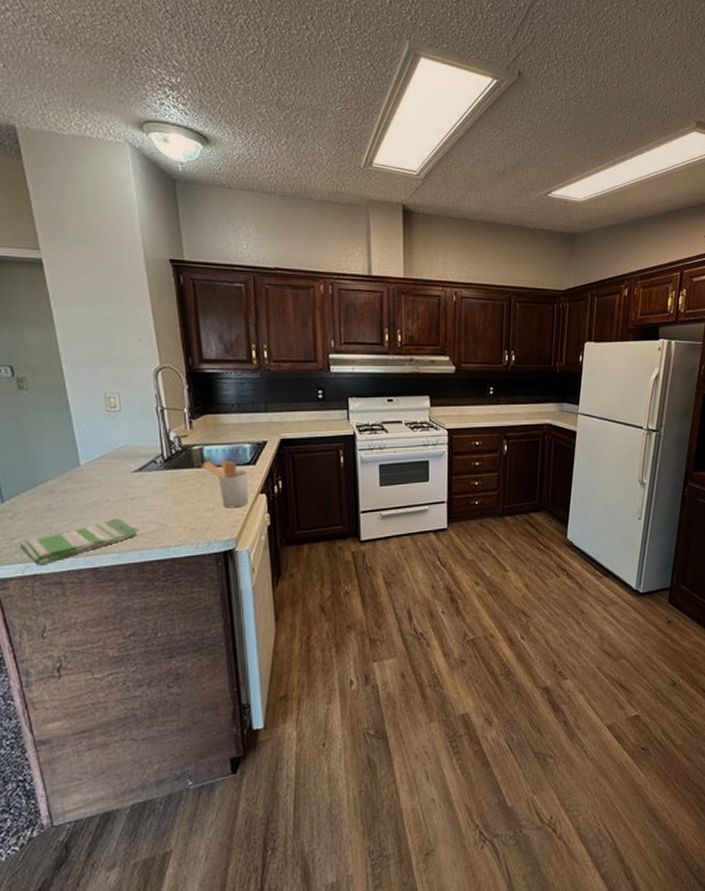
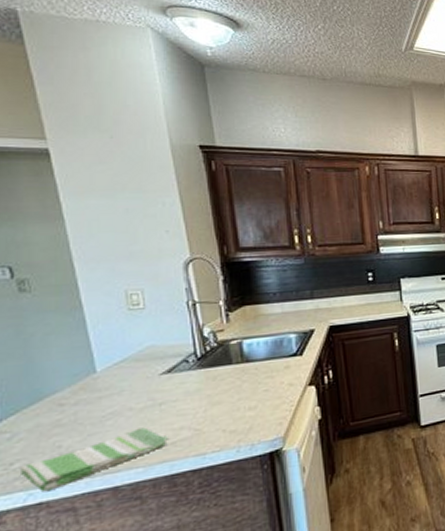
utensil holder: present [201,460,248,508] -> none [241,353,295,405]

